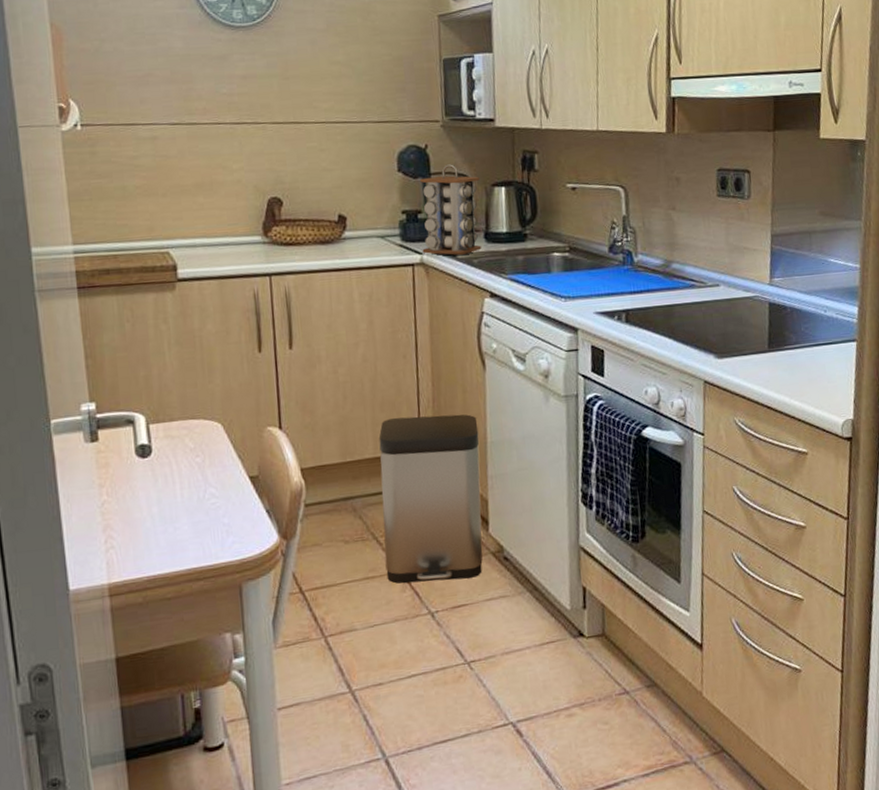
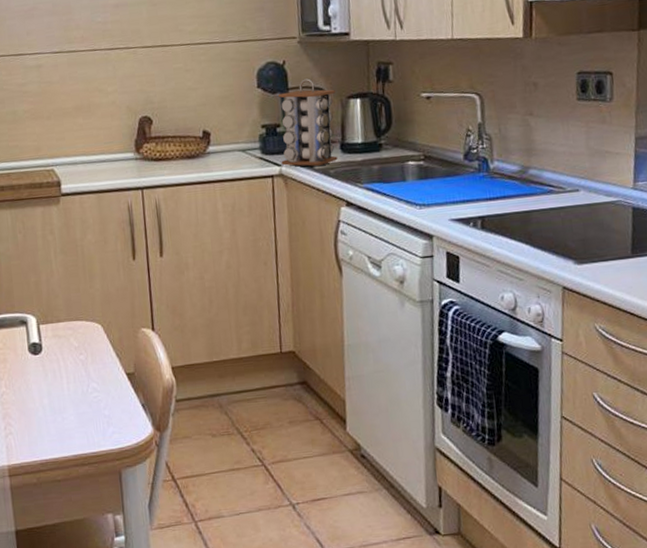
pedal bin: present [378,414,483,584] -> none [242,318,341,476]

